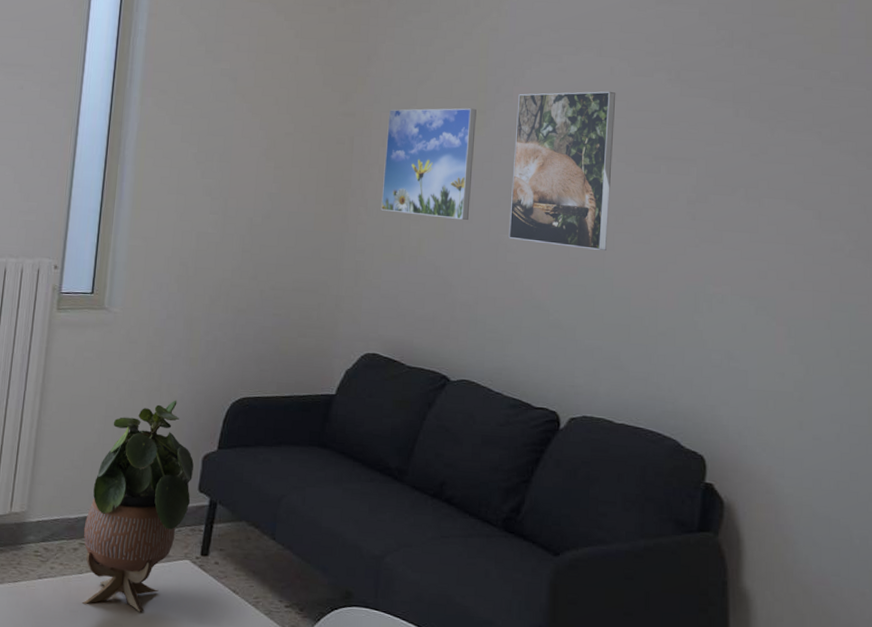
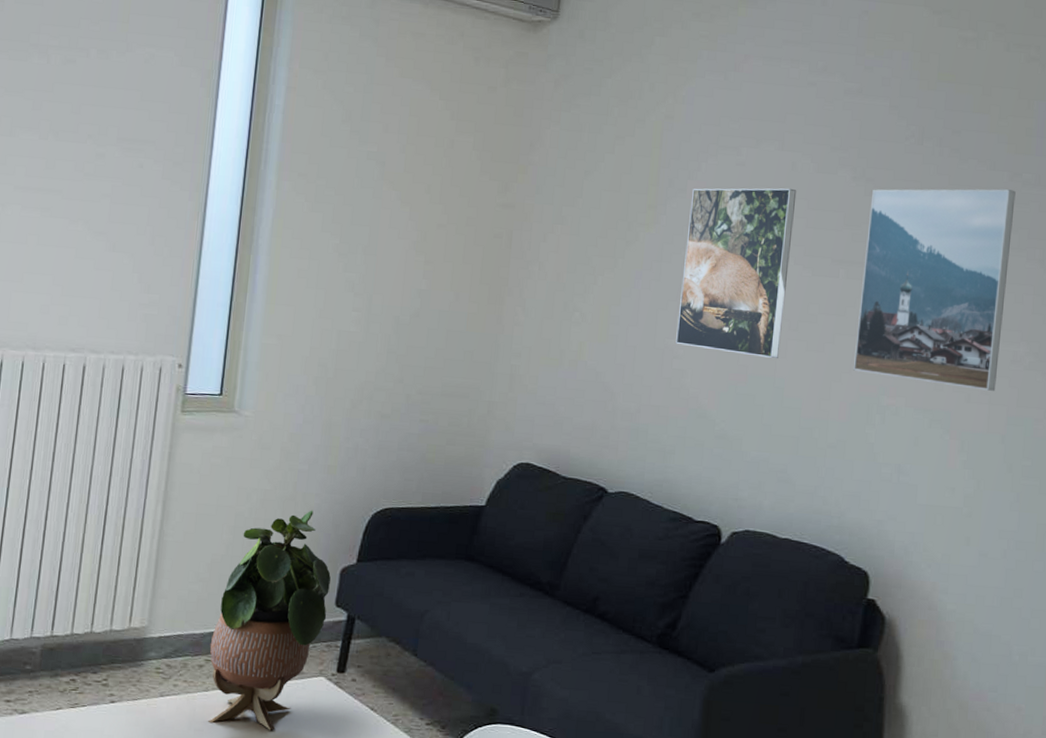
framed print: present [381,108,477,220] -> none [539,201,647,323]
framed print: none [679,86,825,279] -> present [854,189,1016,391]

